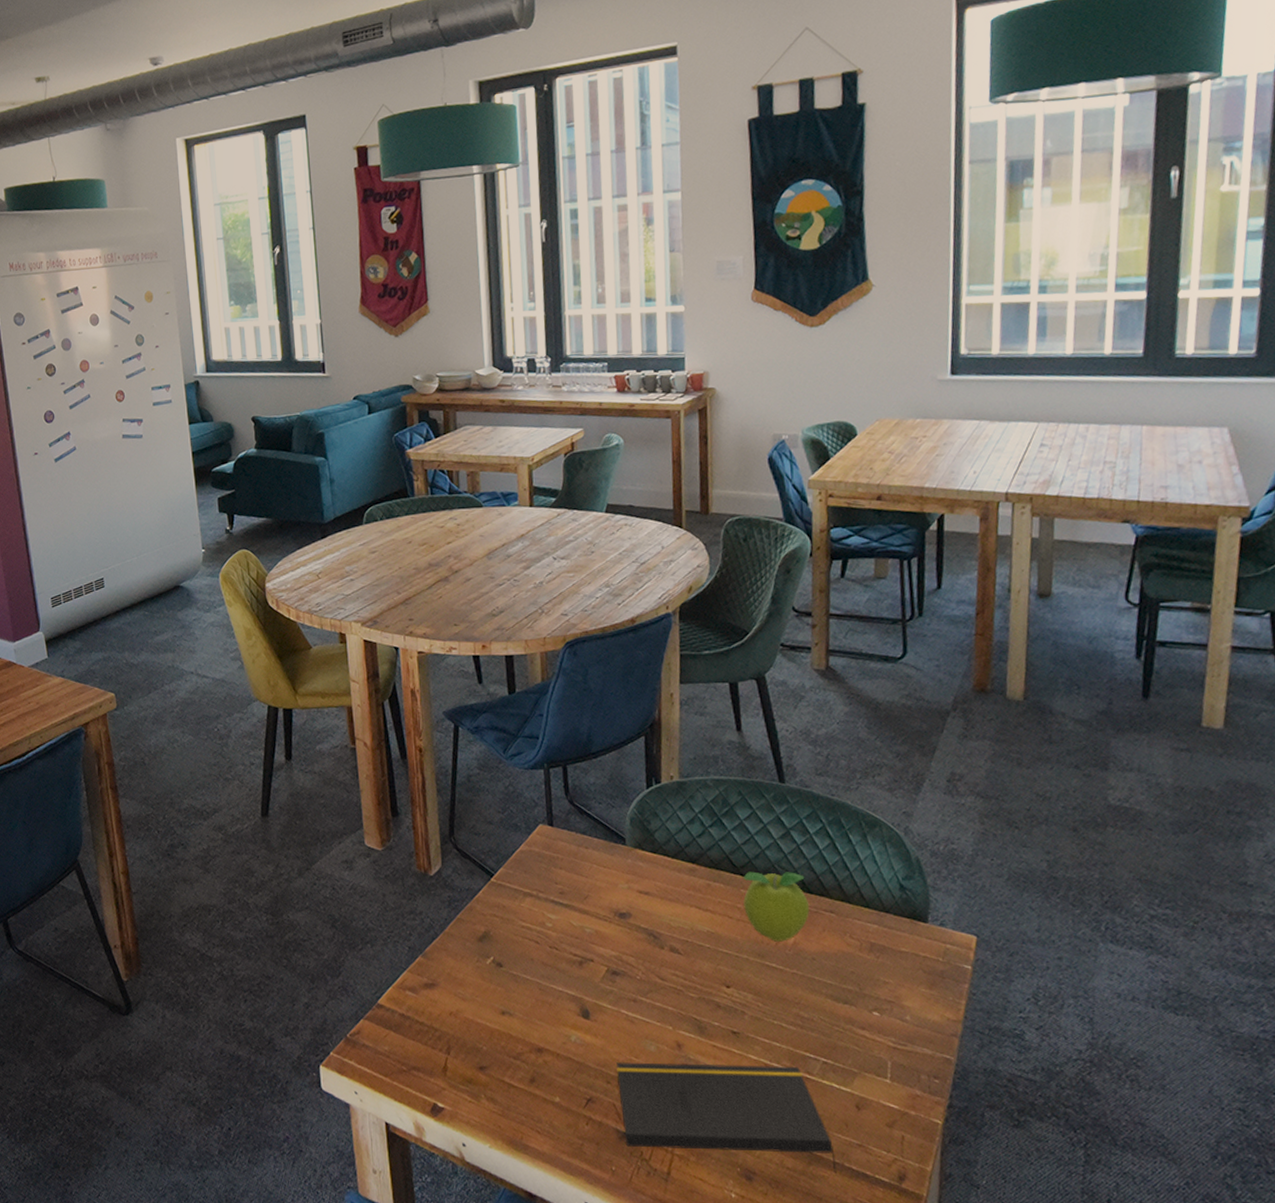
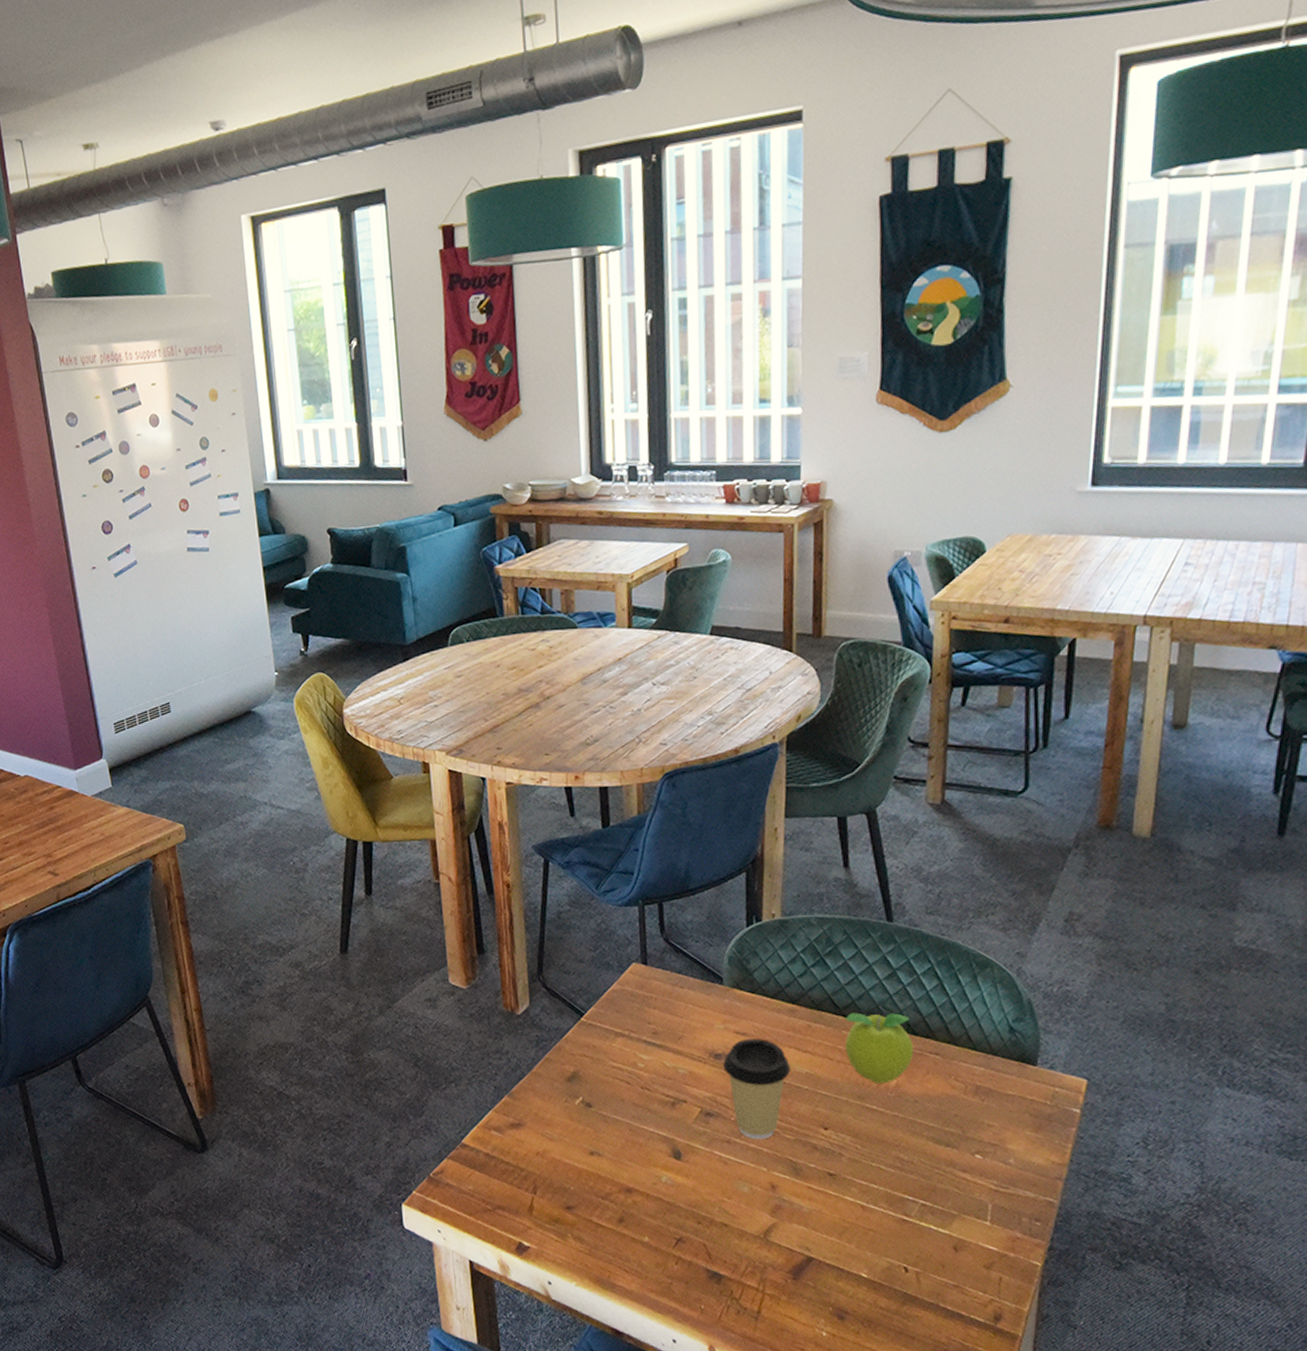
notepad: present [616,1062,837,1176] -> none [708,1203,931,1316]
coffee cup: none [627,898,693,998] -> present [723,1039,791,1140]

